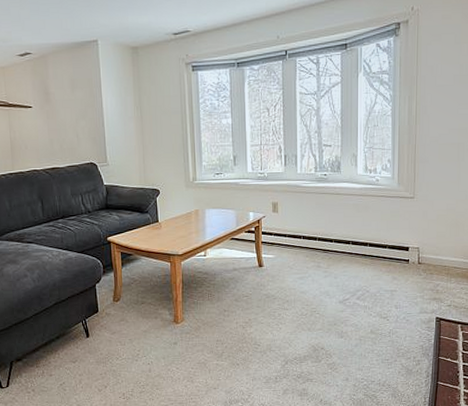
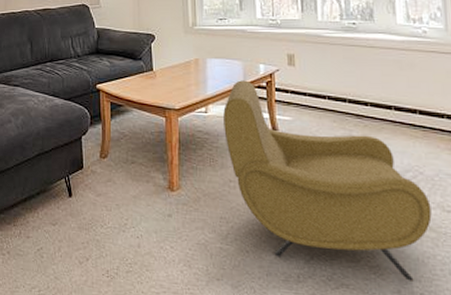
armchair: none [219,226,373,371] -> present [223,80,432,282]

